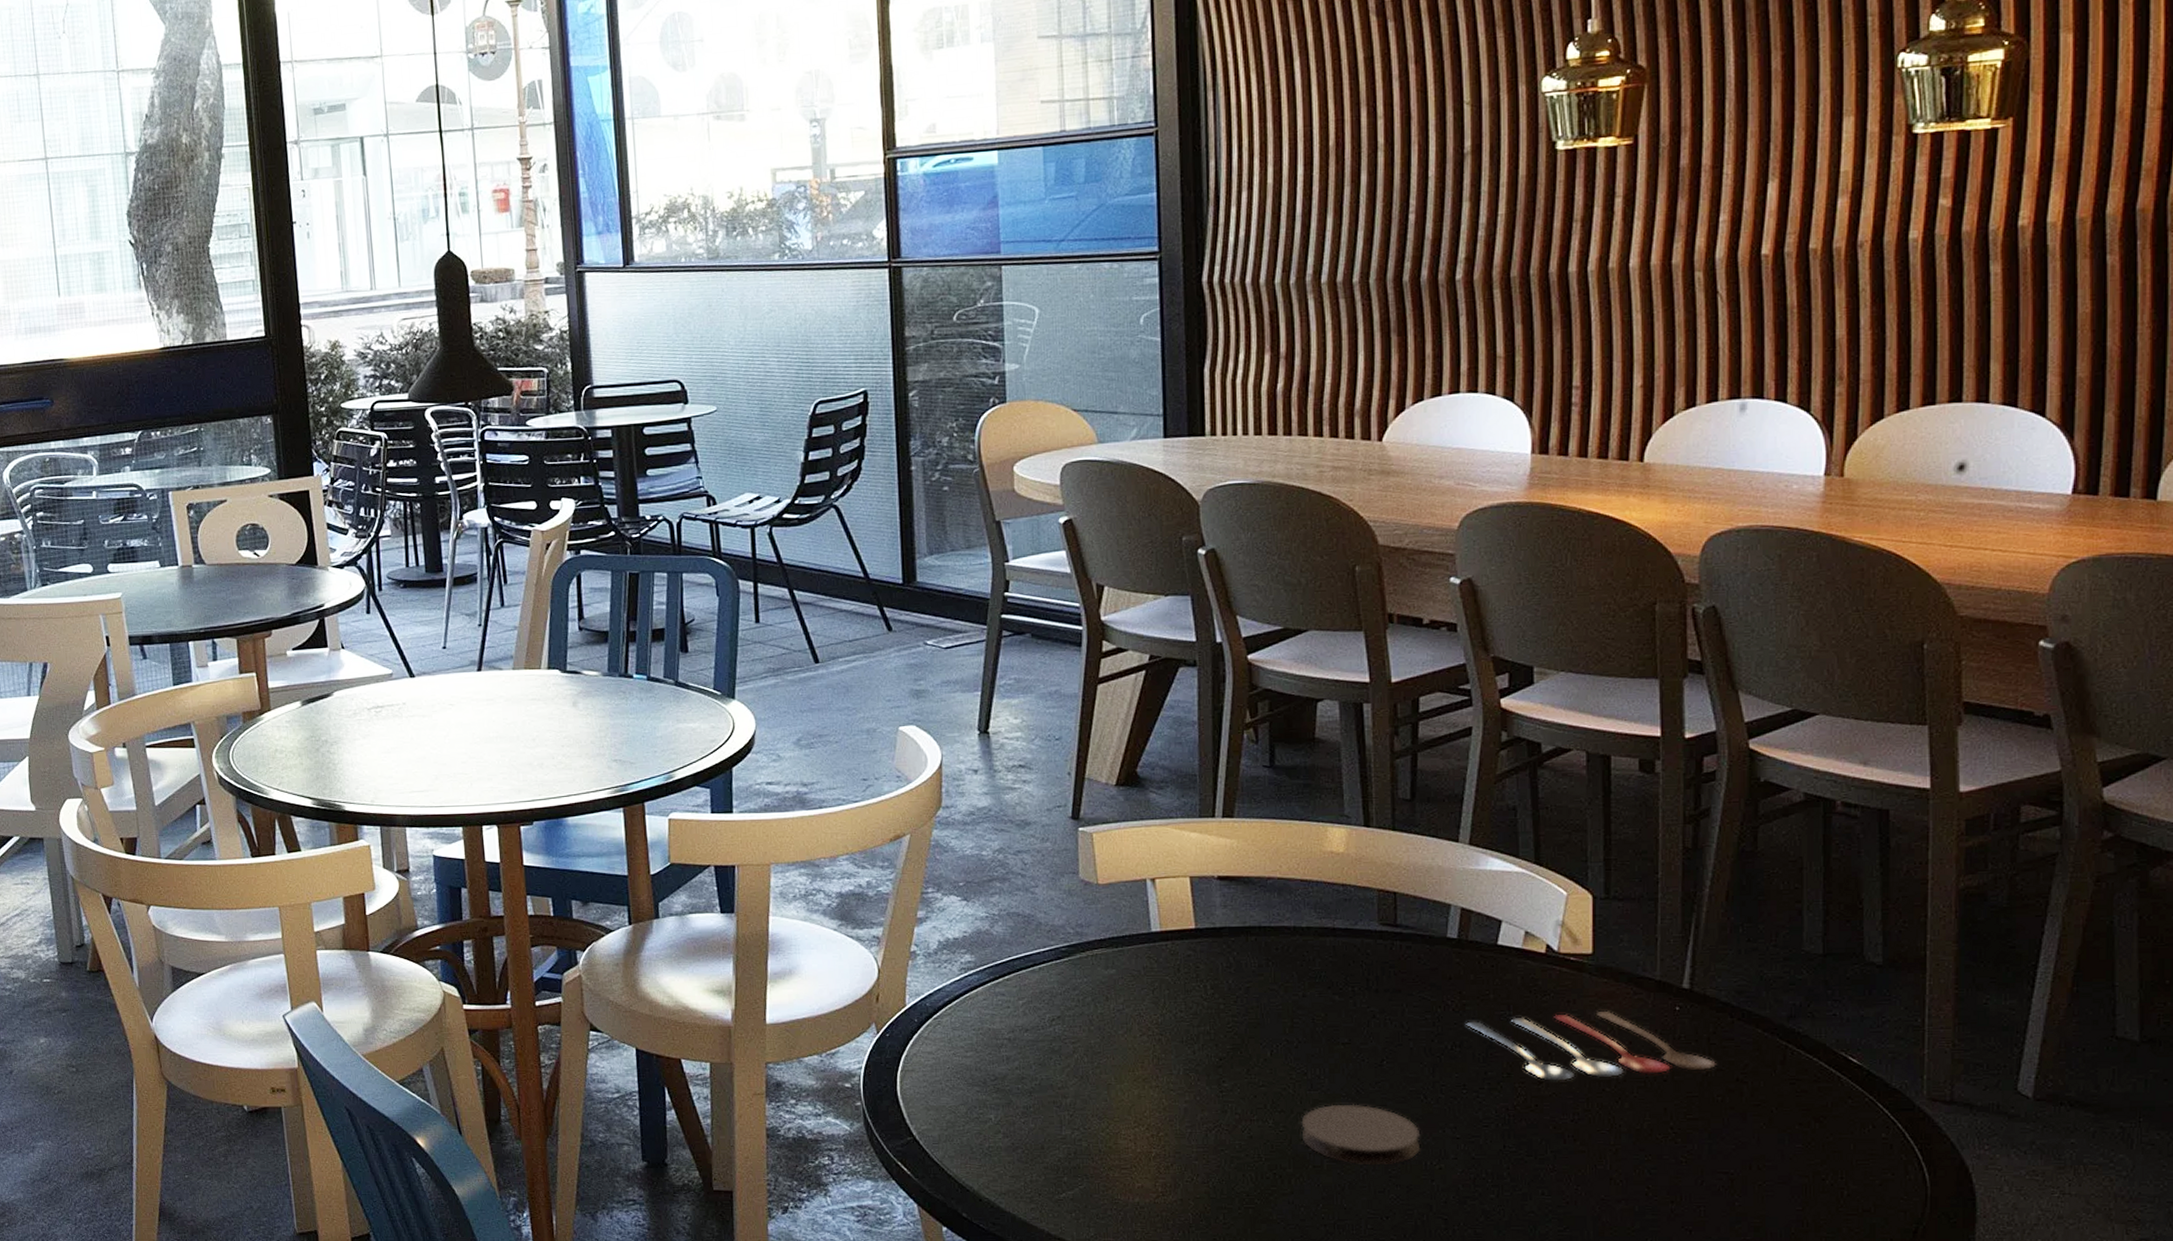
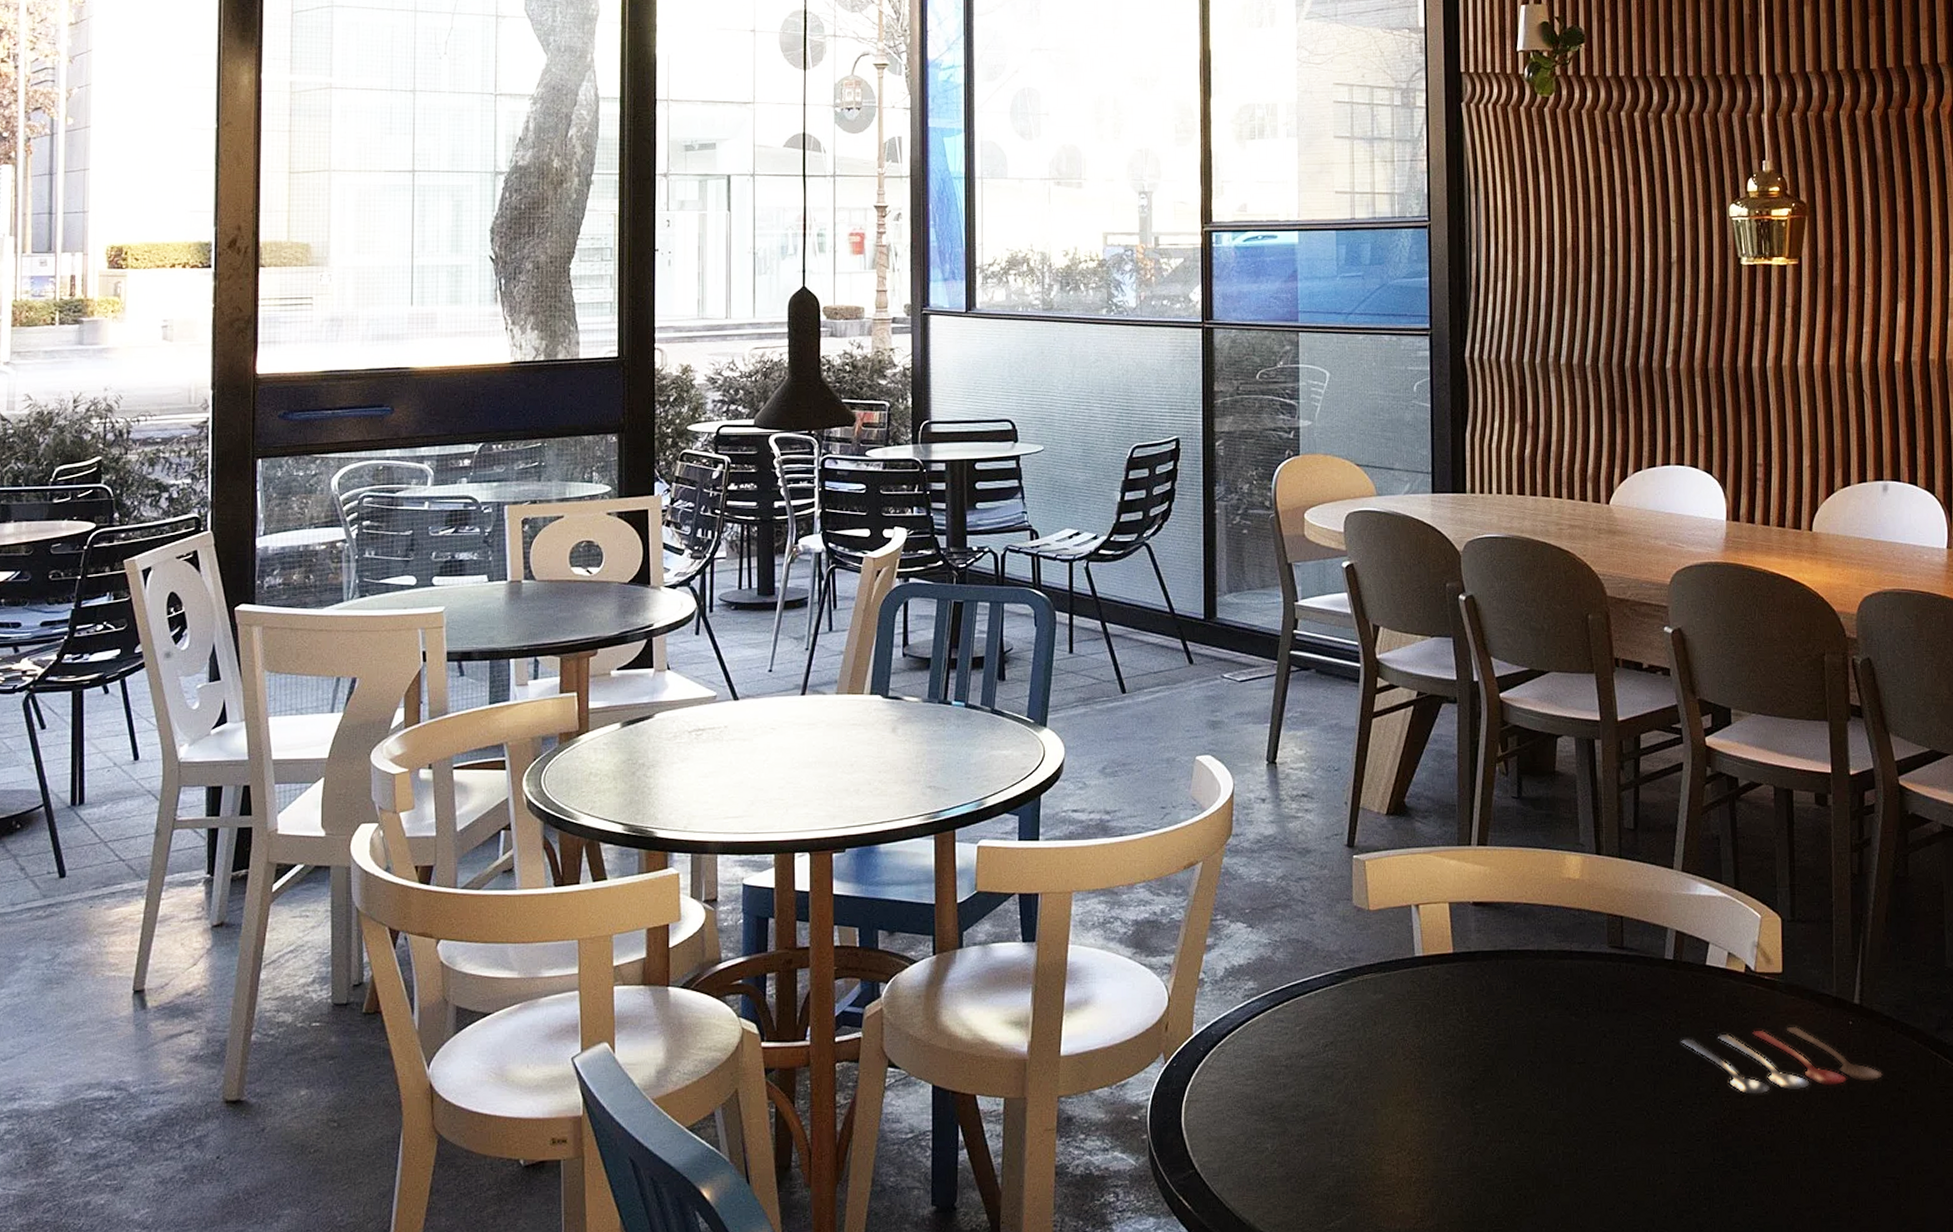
coaster: present [1301,1104,1421,1166] -> none [1543,1122,1645,1183]

